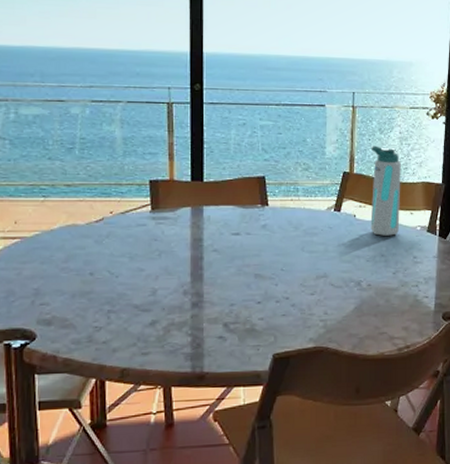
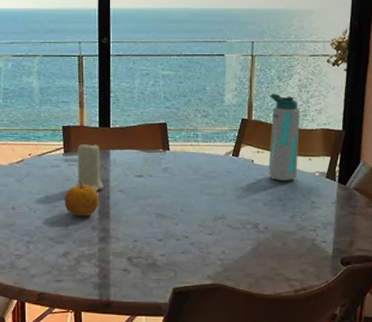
fruit: none [151,240,191,281] -> present [64,180,98,217]
candle: none [164,196,196,253] -> present [75,141,104,192]

